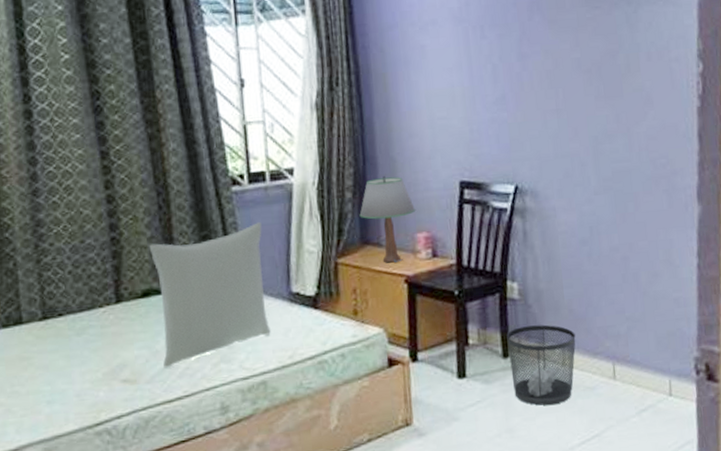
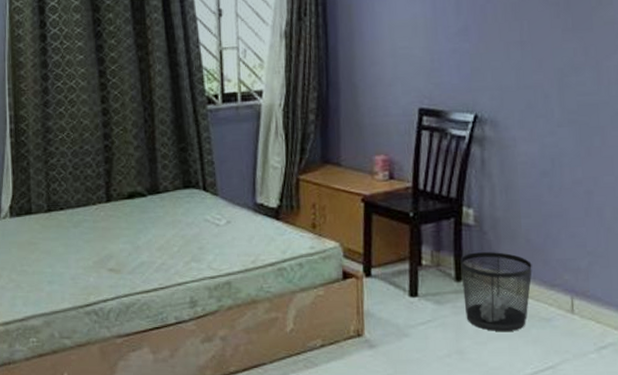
pillow: present [150,222,272,369] -> none [136,138,237,262]
table lamp: present [359,176,416,263] -> none [321,101,375,182]

